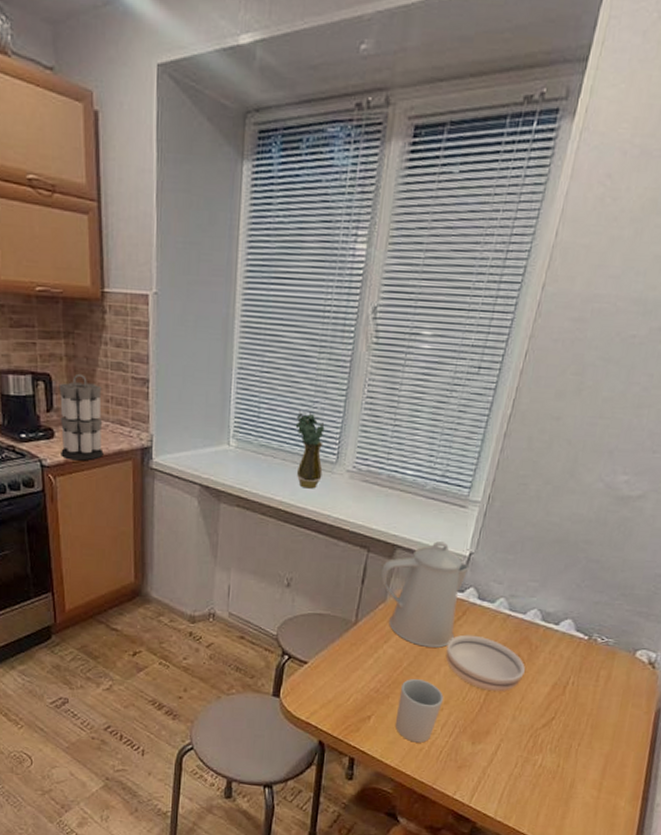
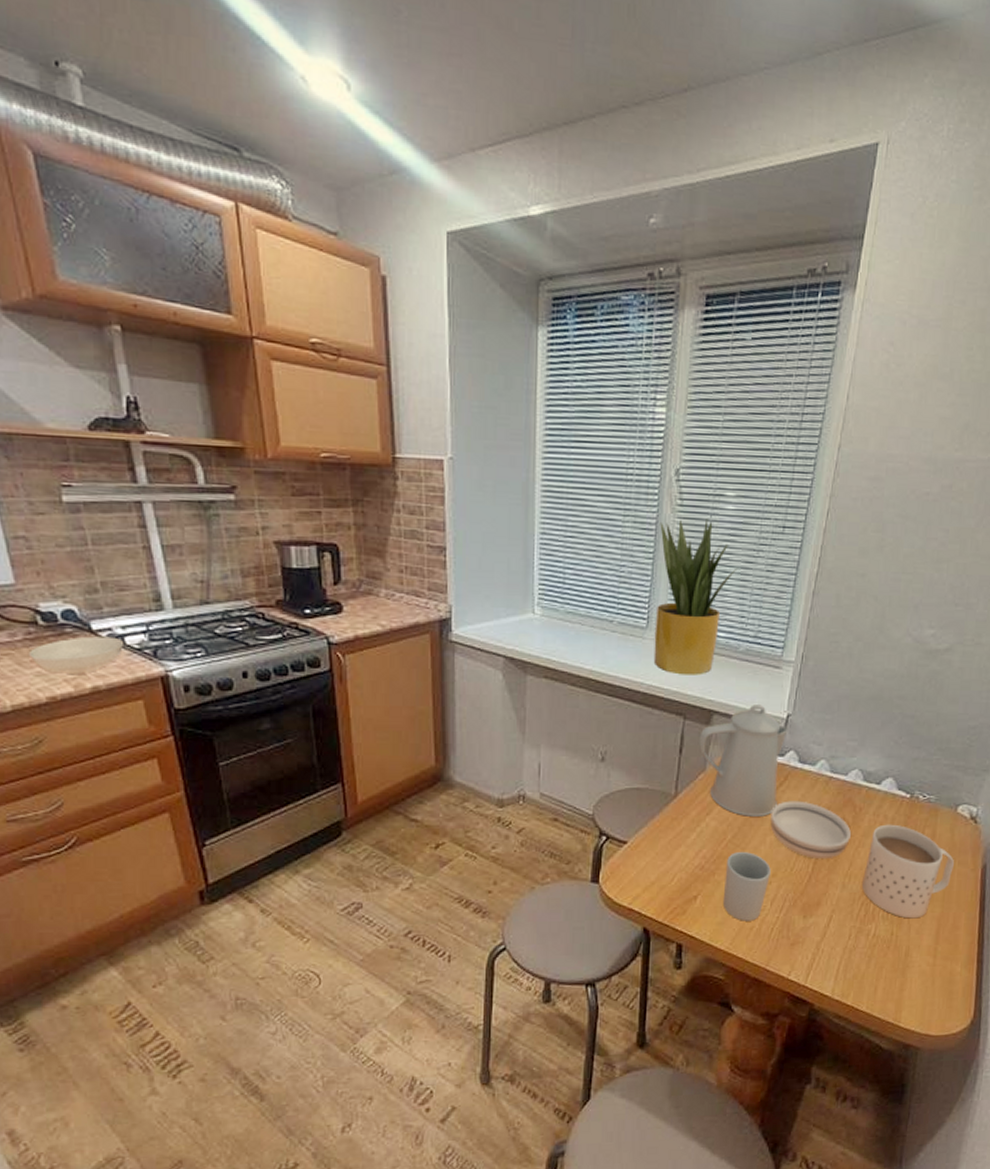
spice rack: present [59,373,104,461] -> none [347,543,398,636]
vase: present [295,411,325,489] -> none [602,575,633,656]
planter: none [341,357,430,511] -> present [653,518,738,675]
mug: none [531,663,628,754] -> present [861,824,954,919]

